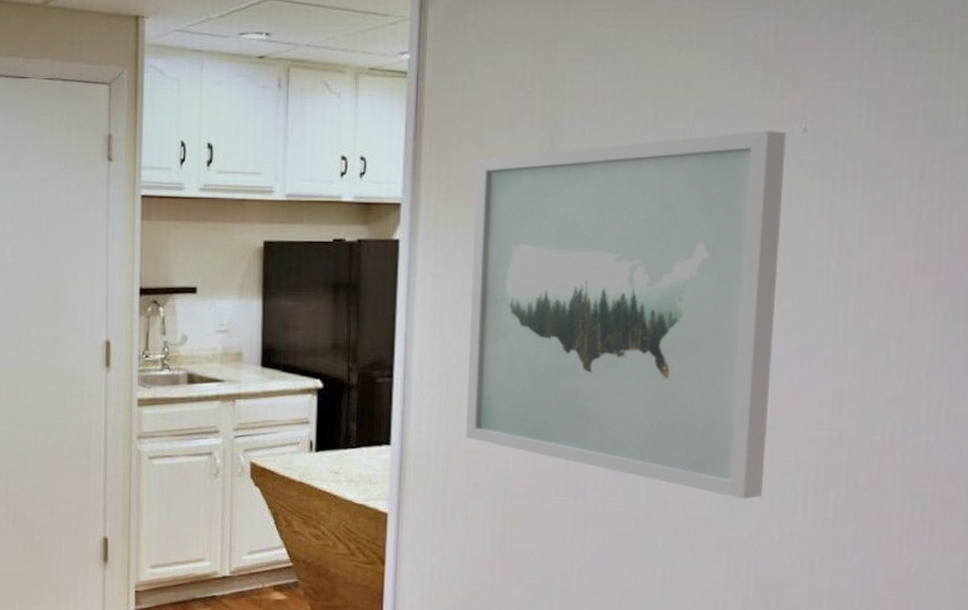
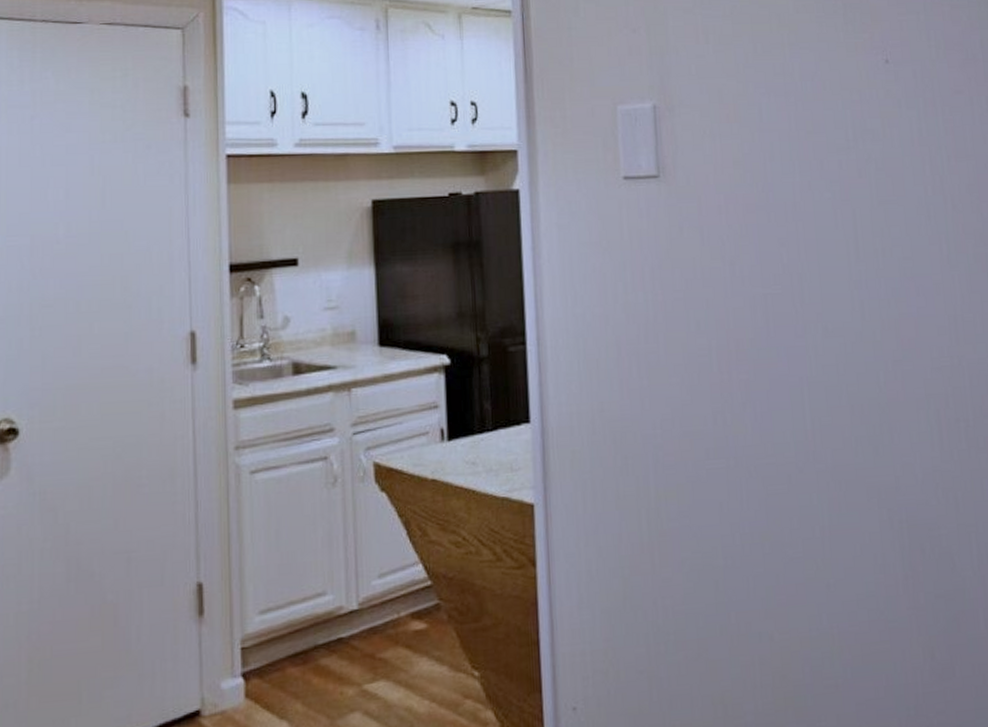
wall art: present [466,130,786,499] -> none [591,62,901,440]

